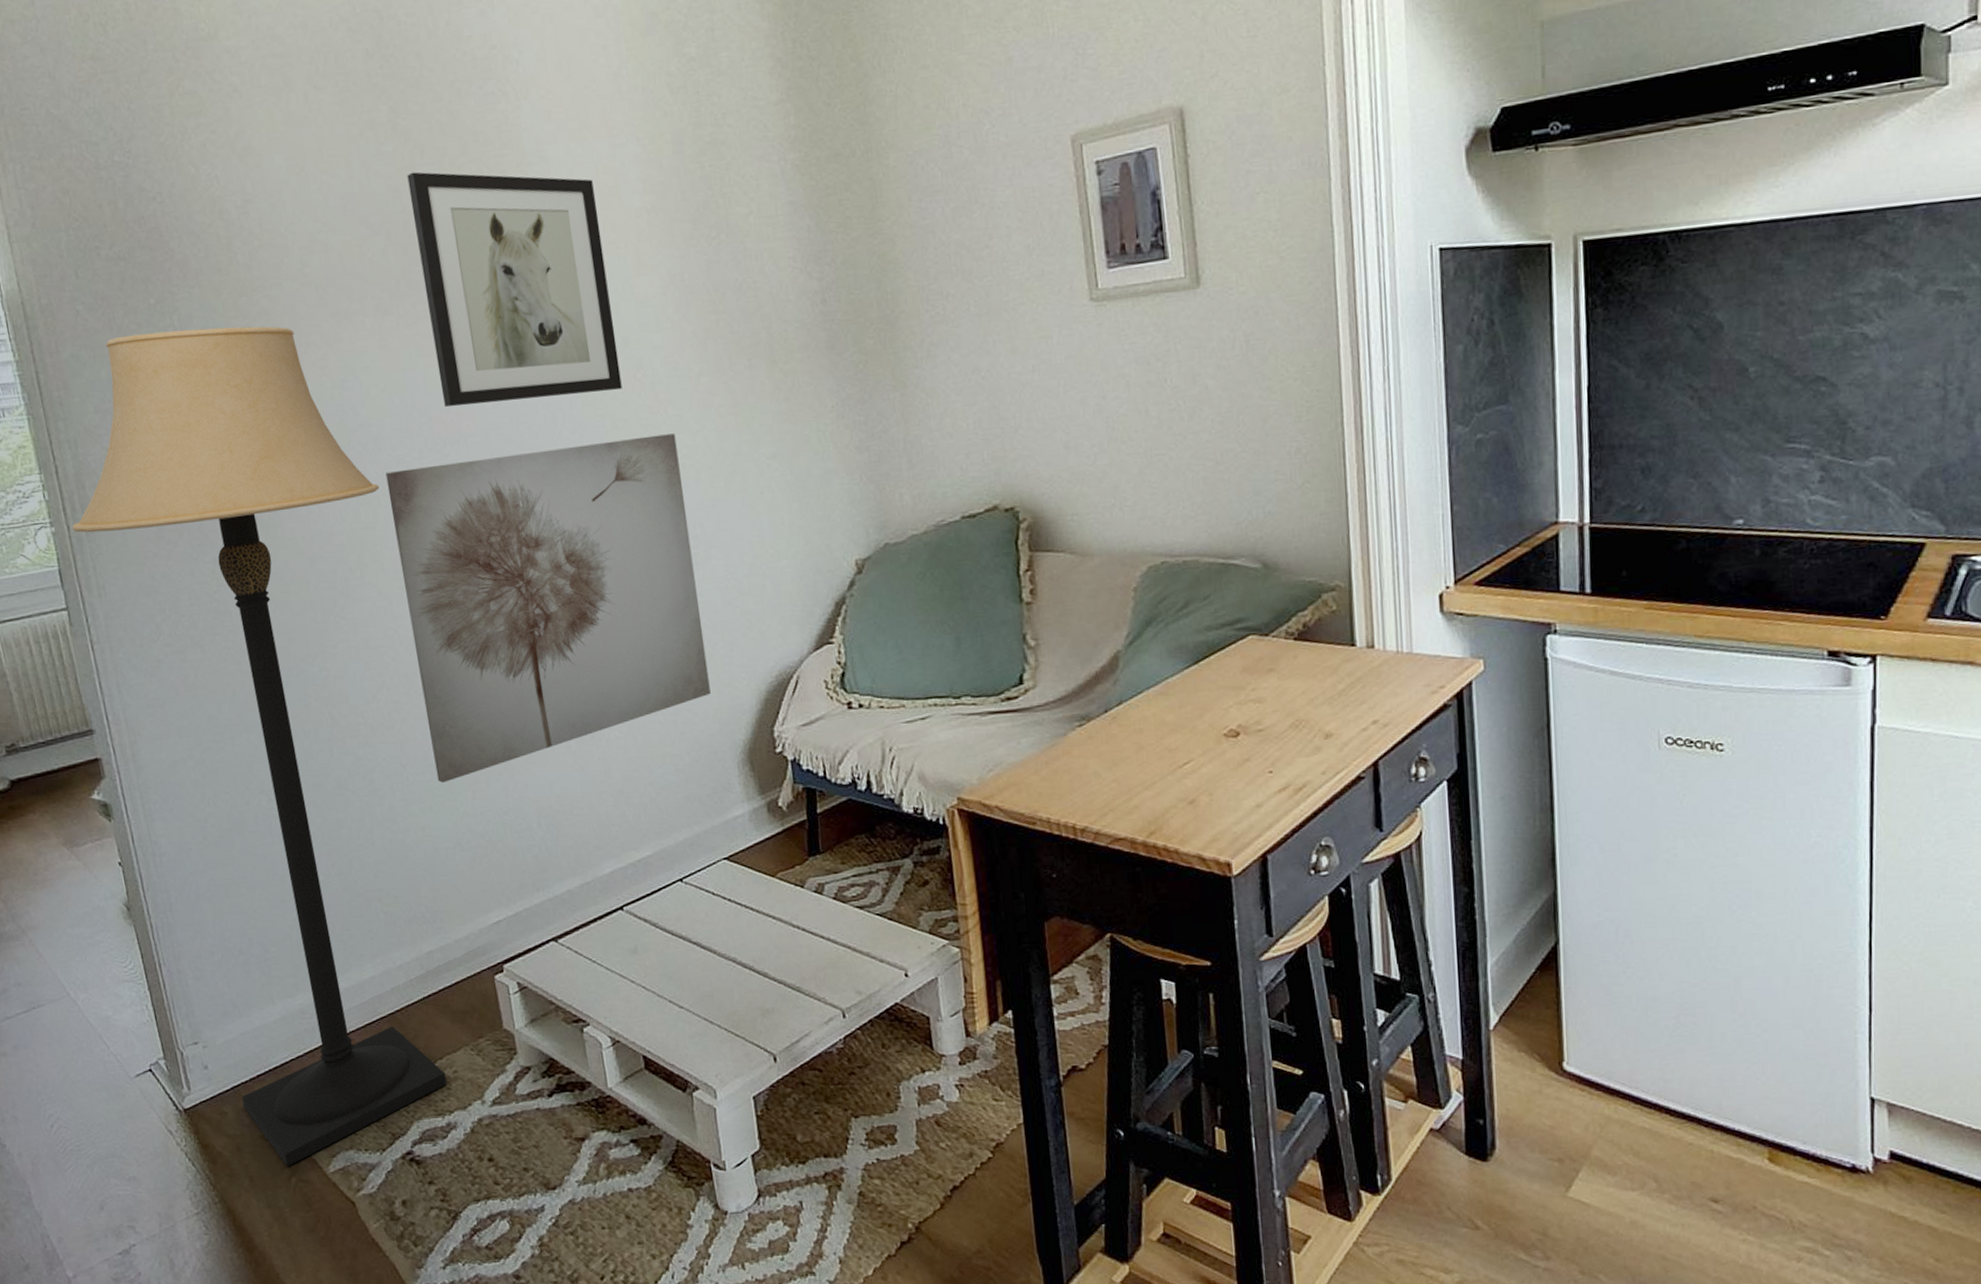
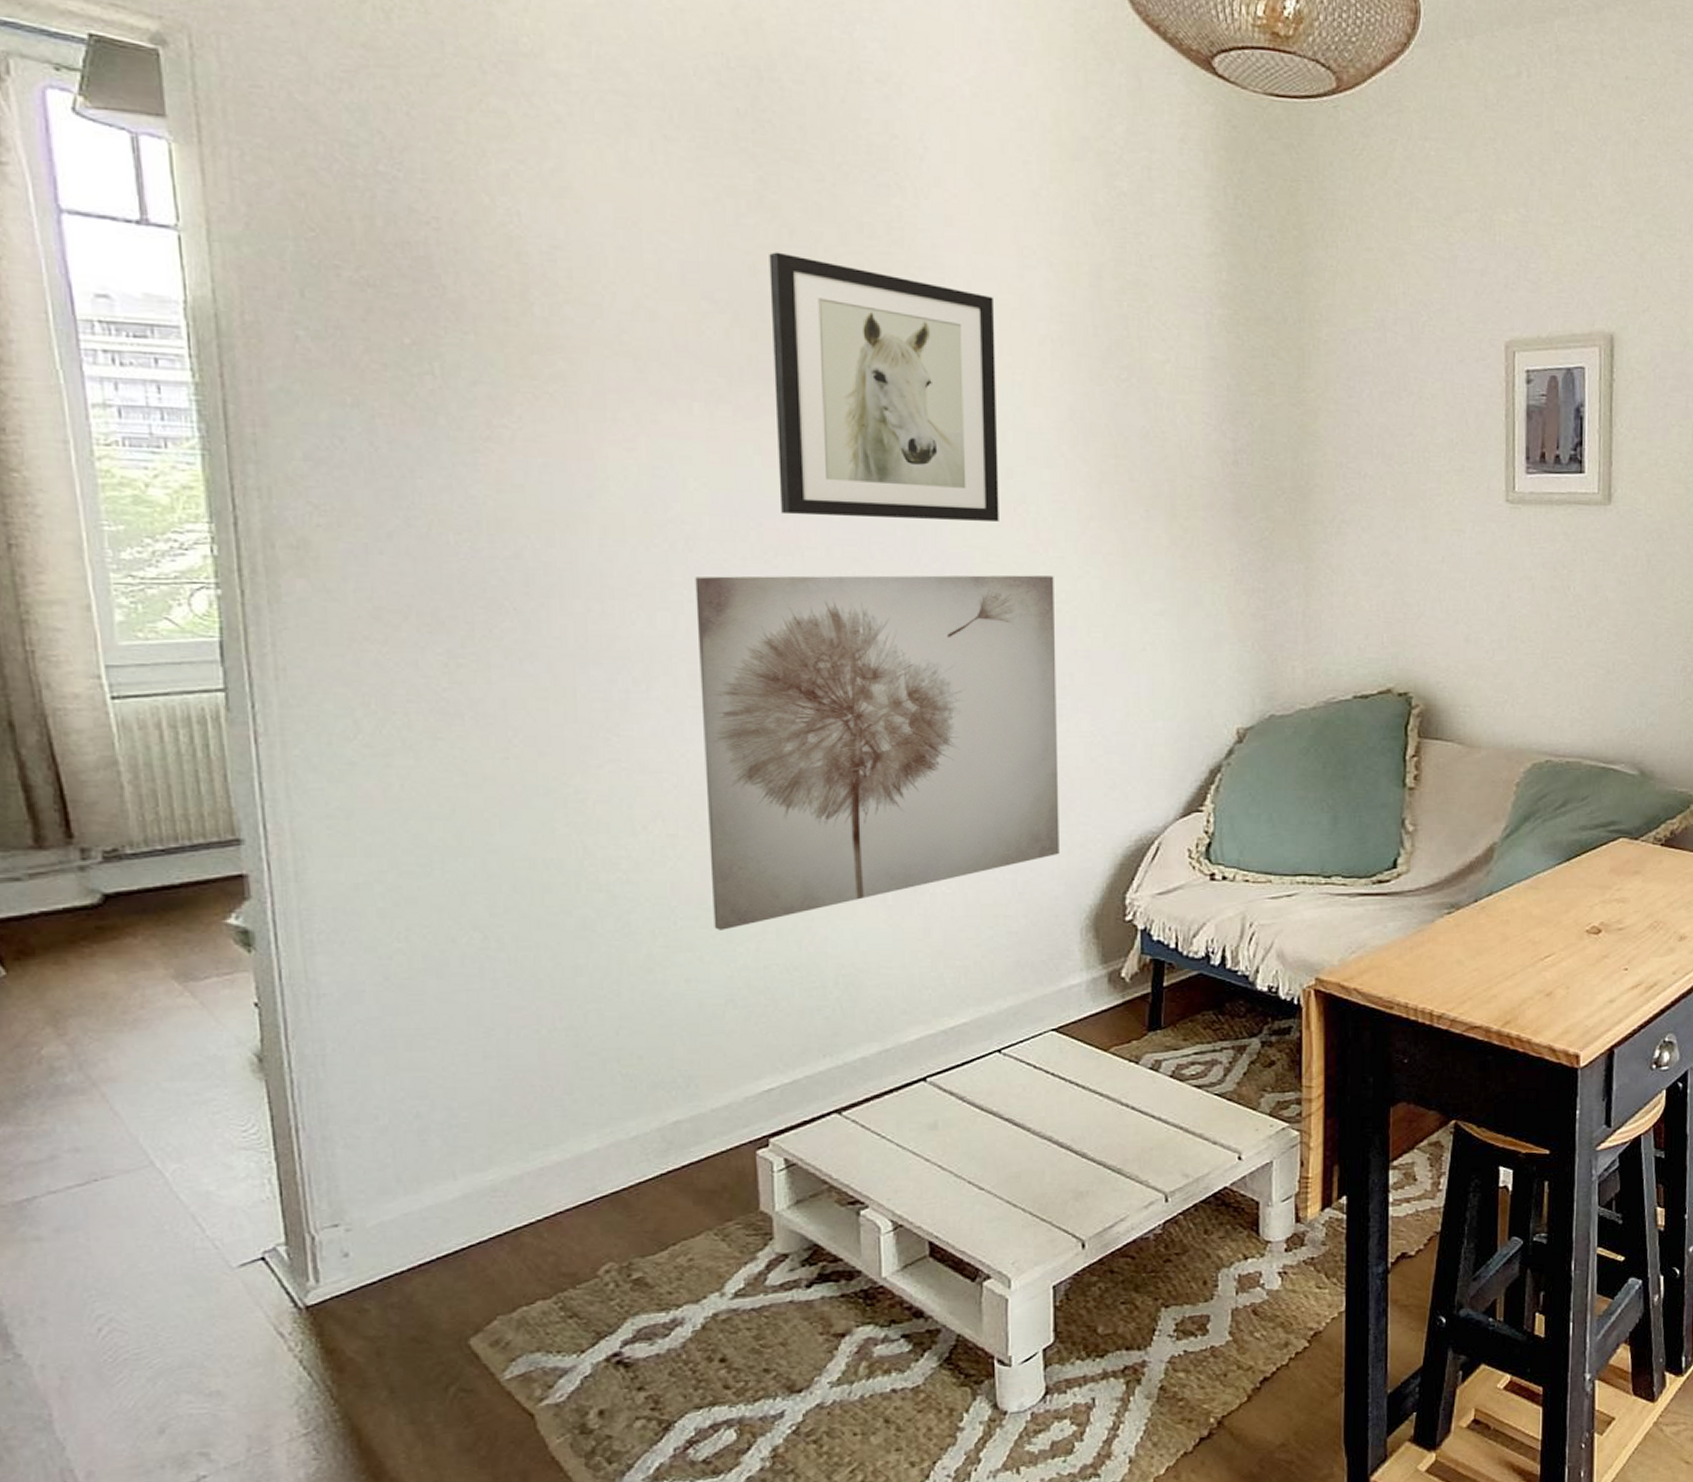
lamp: present [72,326,448,1166] -> none [248,375,685,1373]

